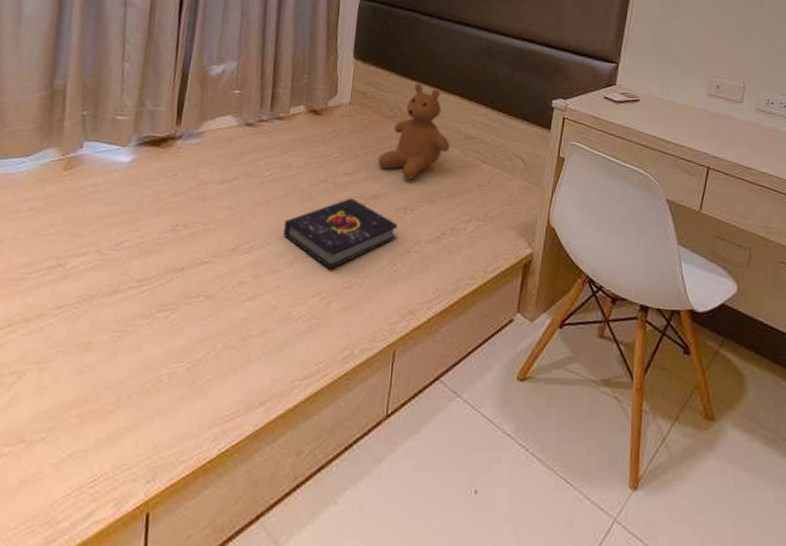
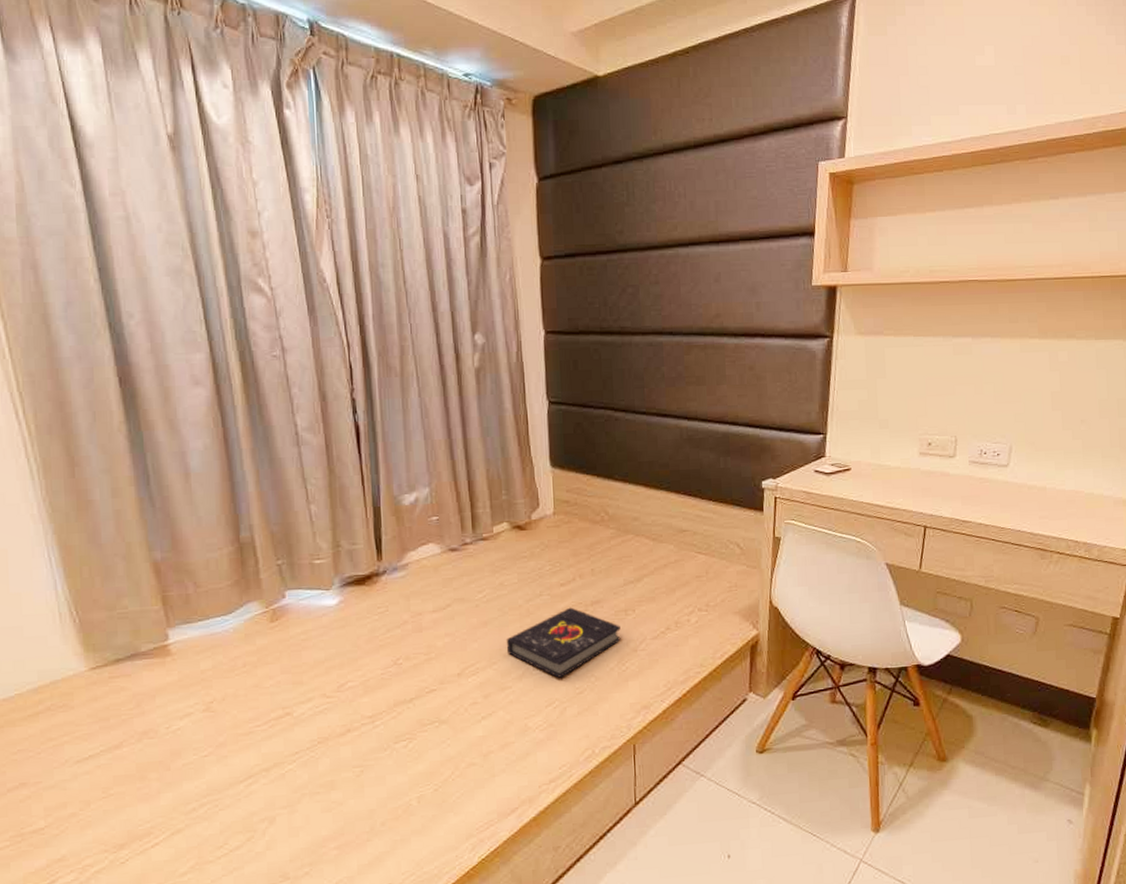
teddy bear: present [377,83,450,180] -> none [591,483,663,581]

